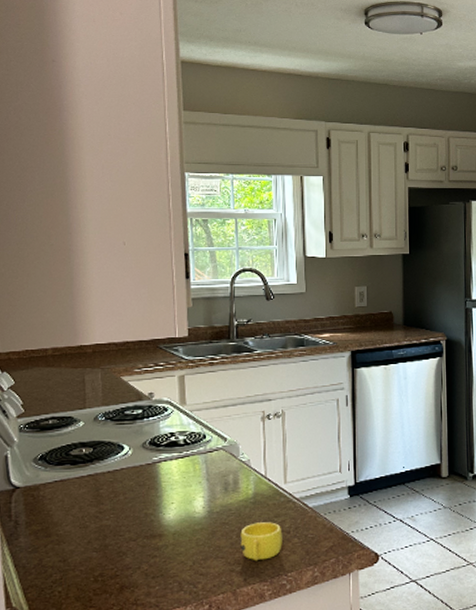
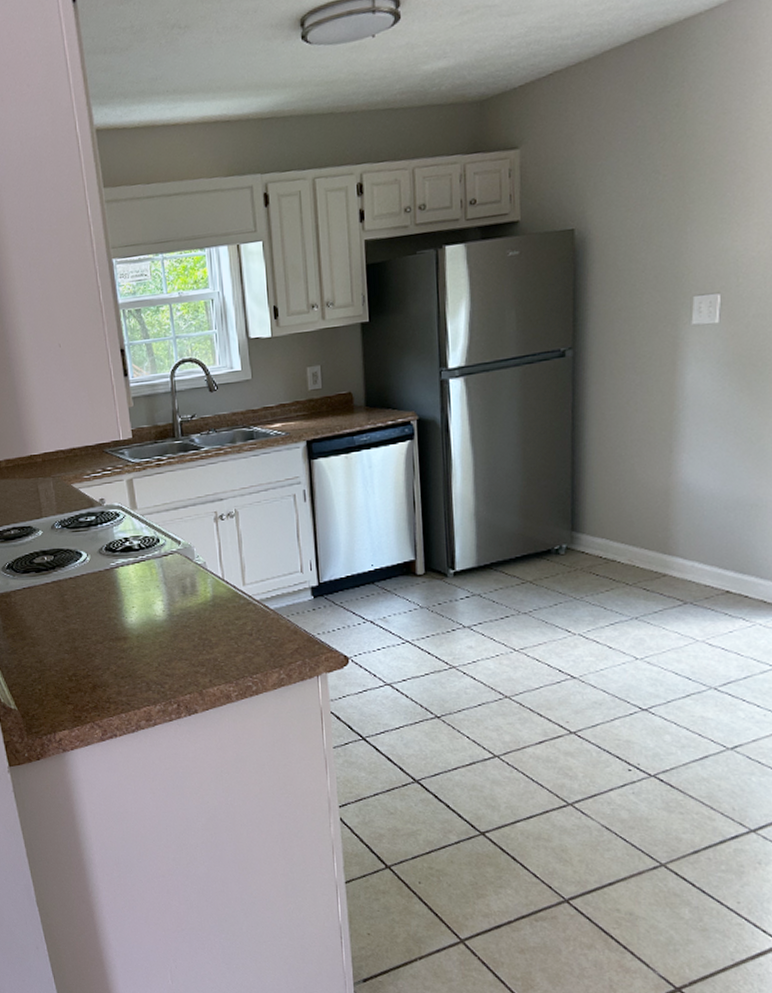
cup: present [240,522,282,561] -> none [202,624,245,663]

